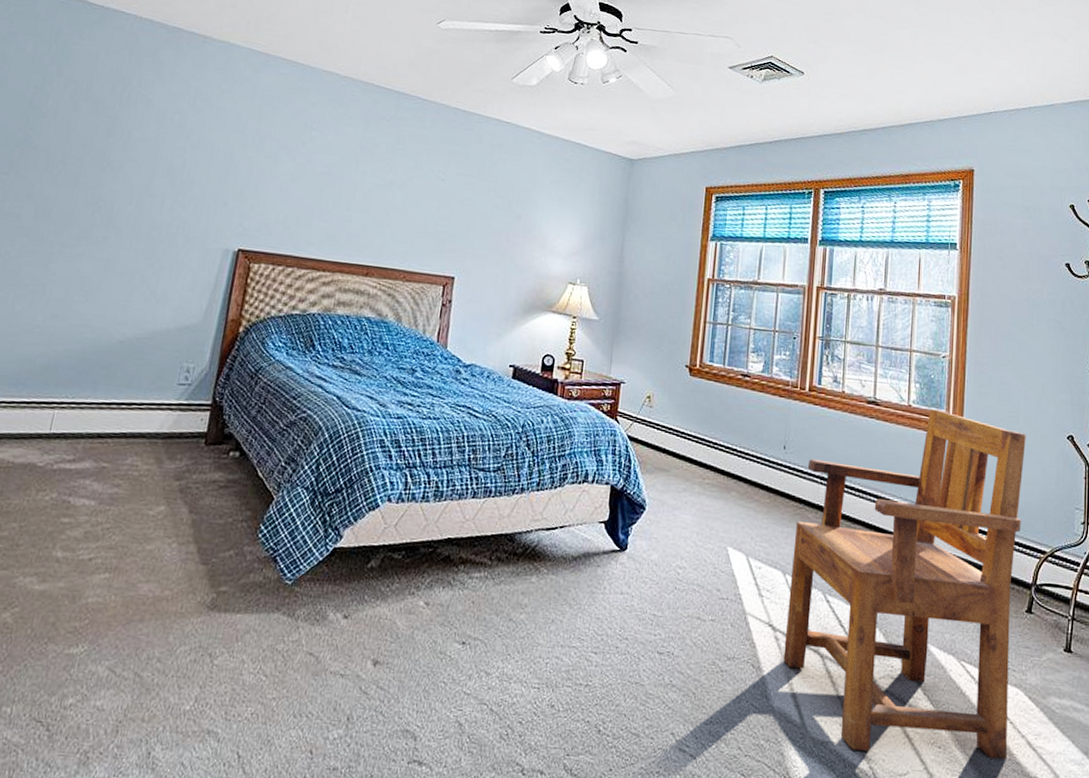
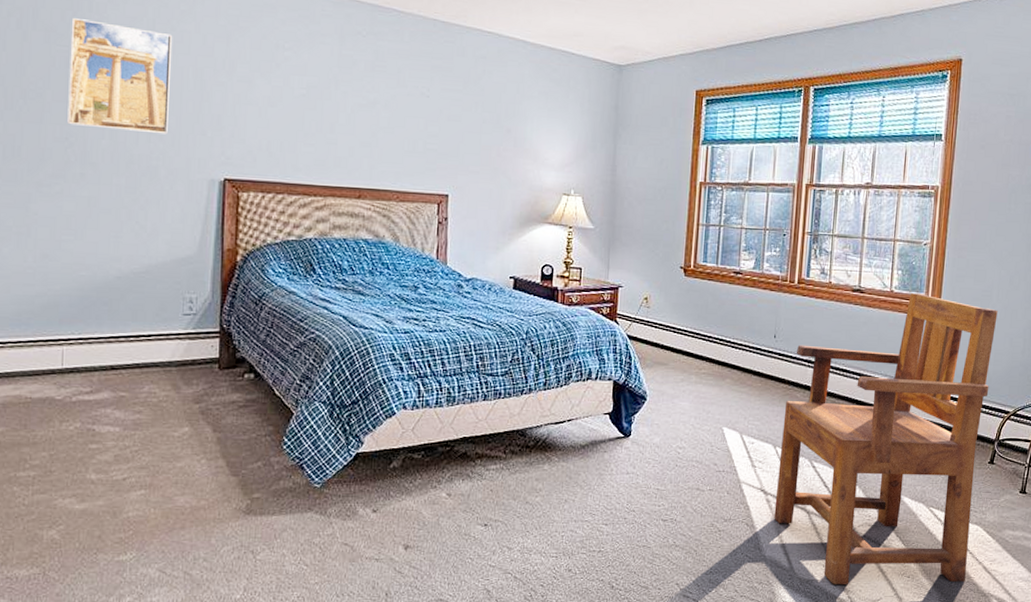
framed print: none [100,92,210,204] -> present [67,18,173,135]

